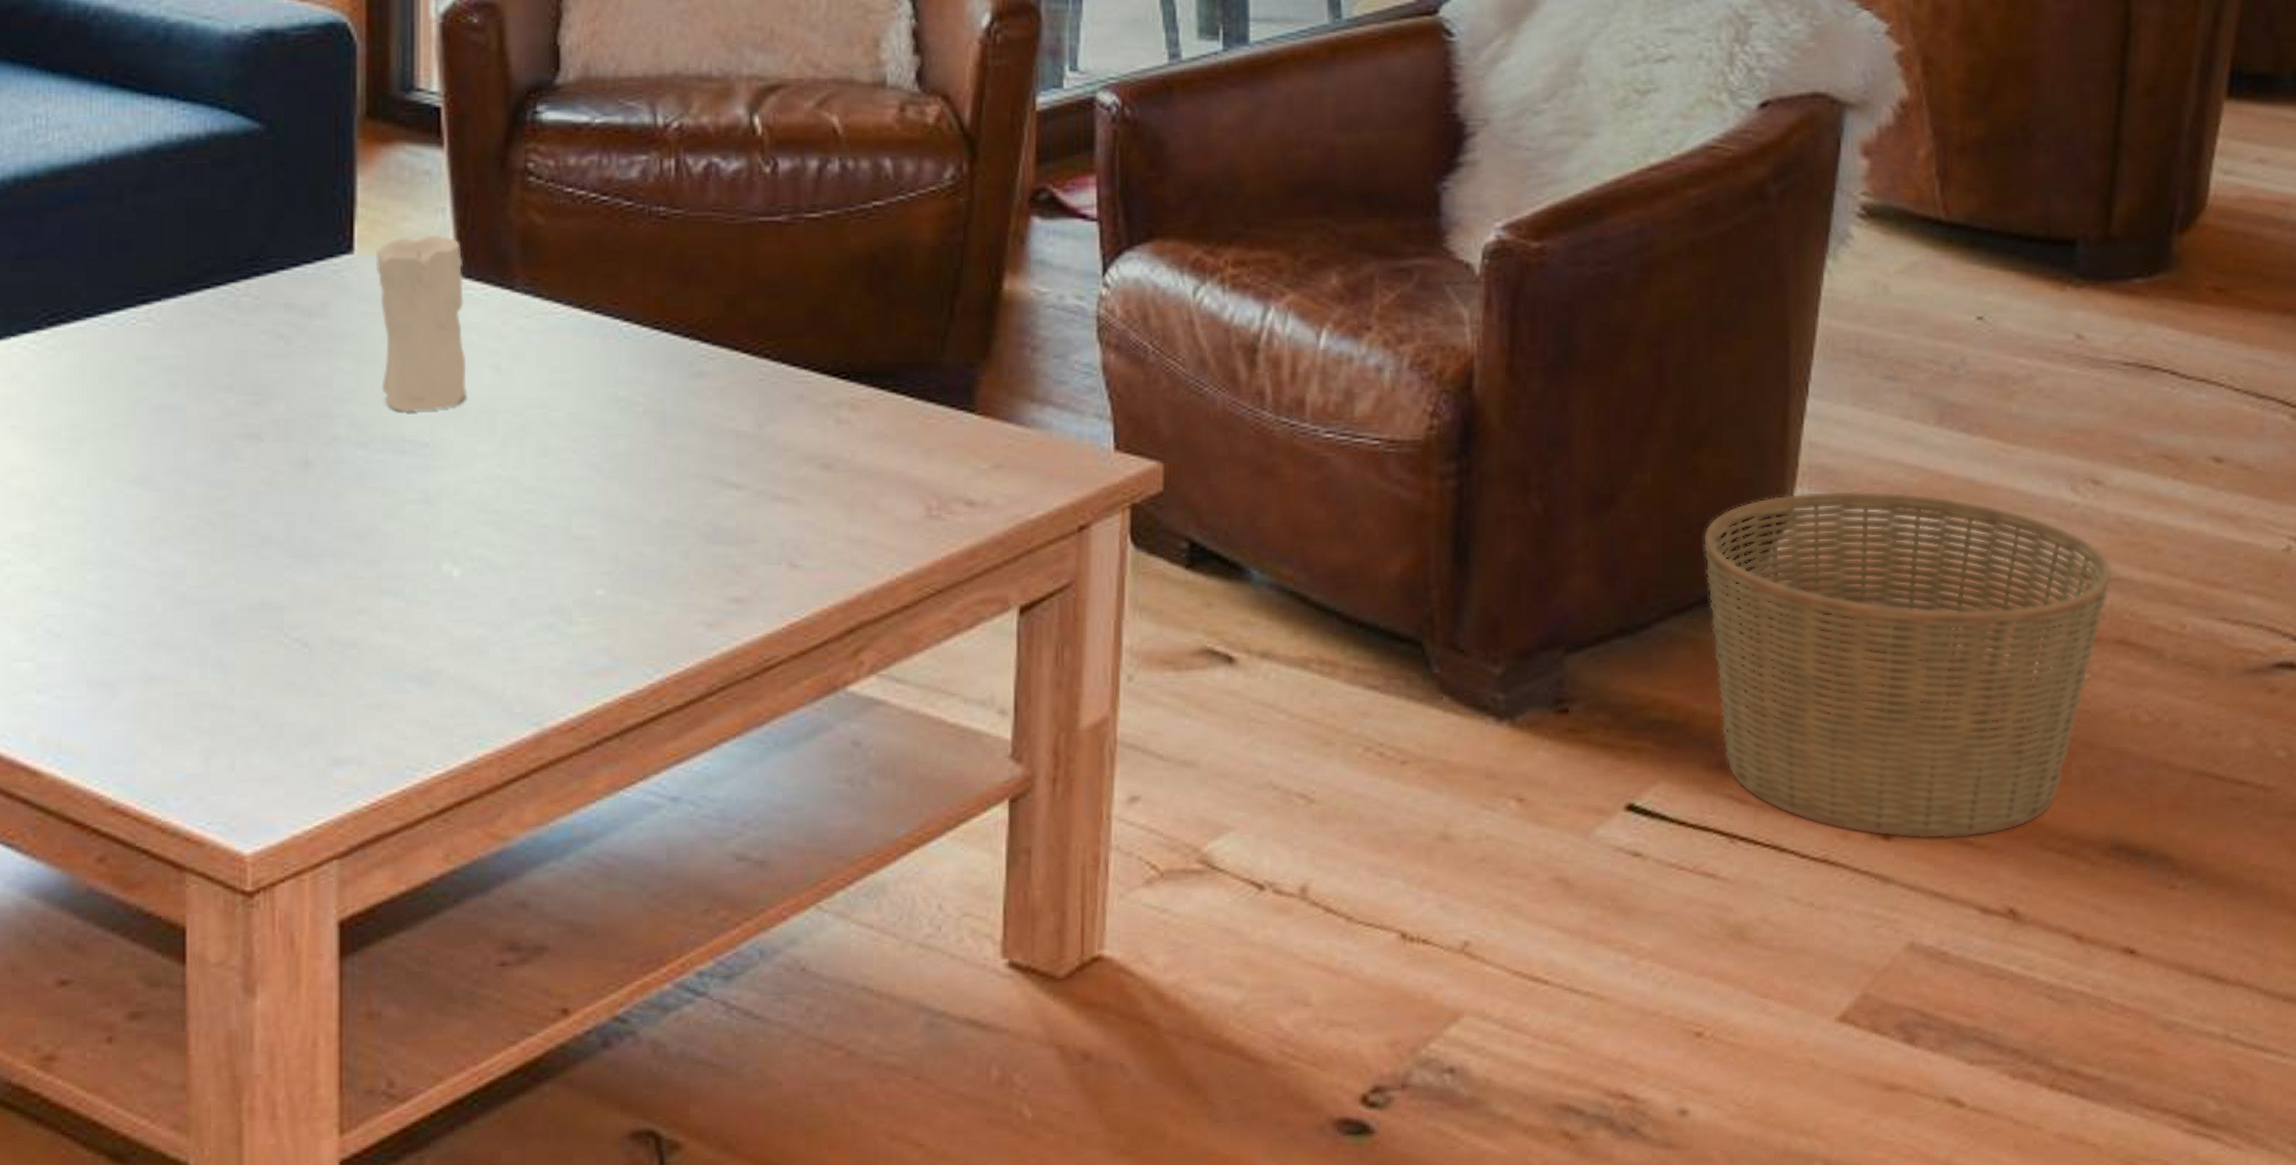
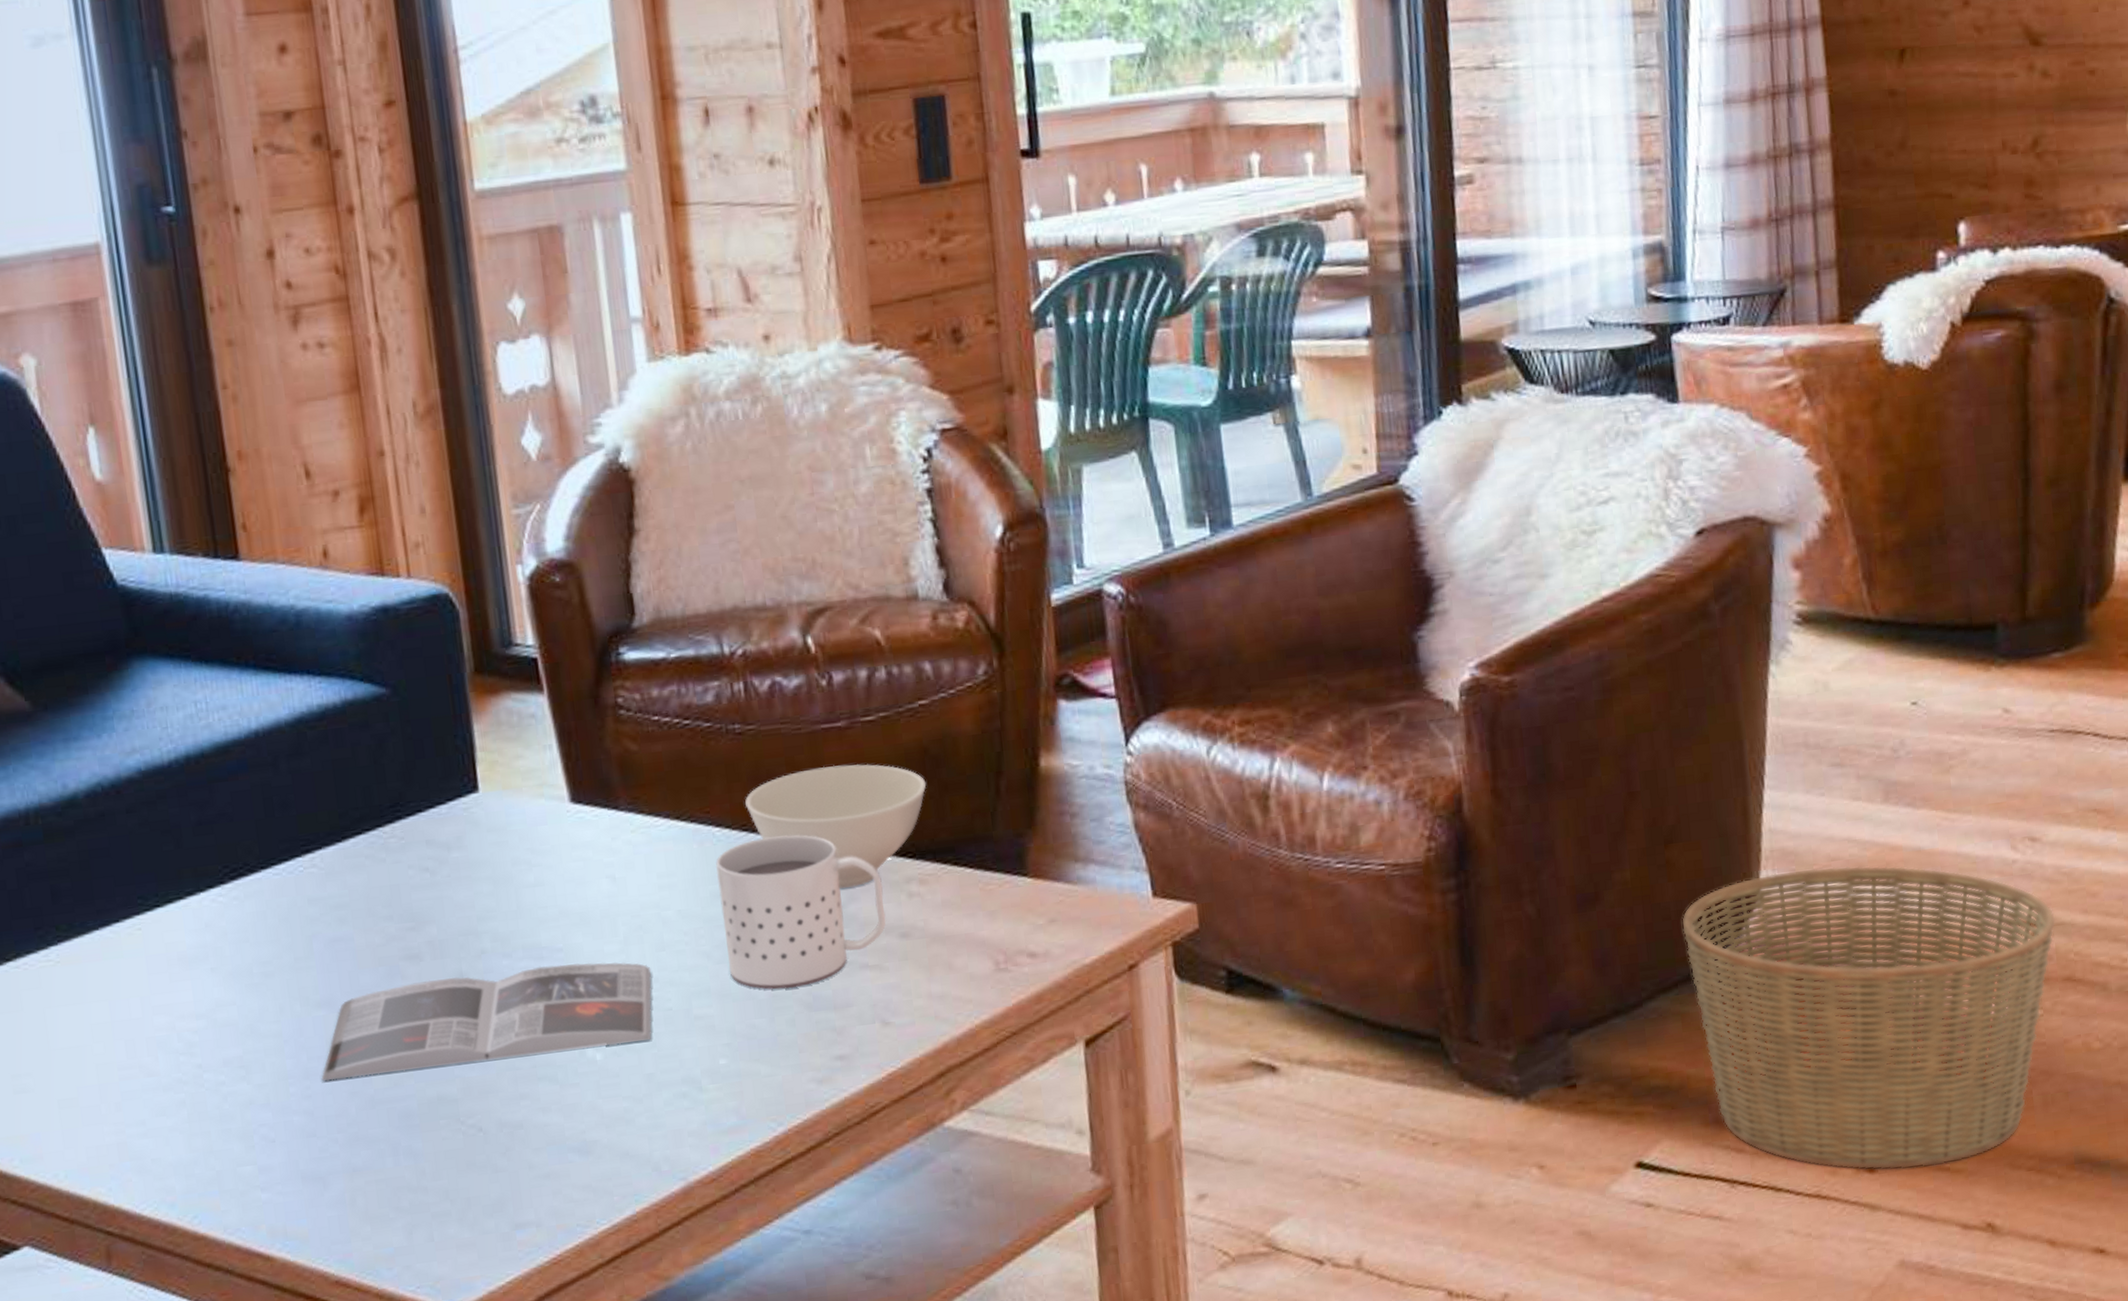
magazine: none [125,461,529,571] -> present [321,962,652,1082]
candle: present [377,235,467,413] -> none [498,769,590,924]
mug: none [618,339,807,516] -> present [715,834,886,990]
bowl: none [661,264,871,407] -> present [745,763,927,888]

